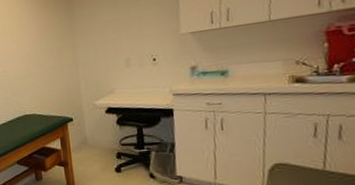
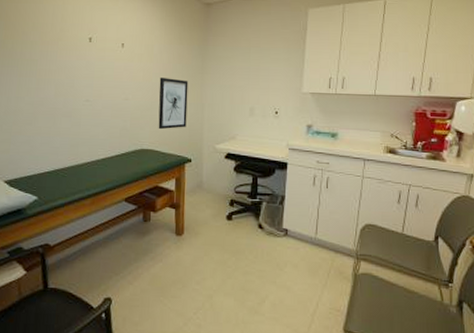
wall art: none [32,43,64,95] -> present [158,78,189,130]

